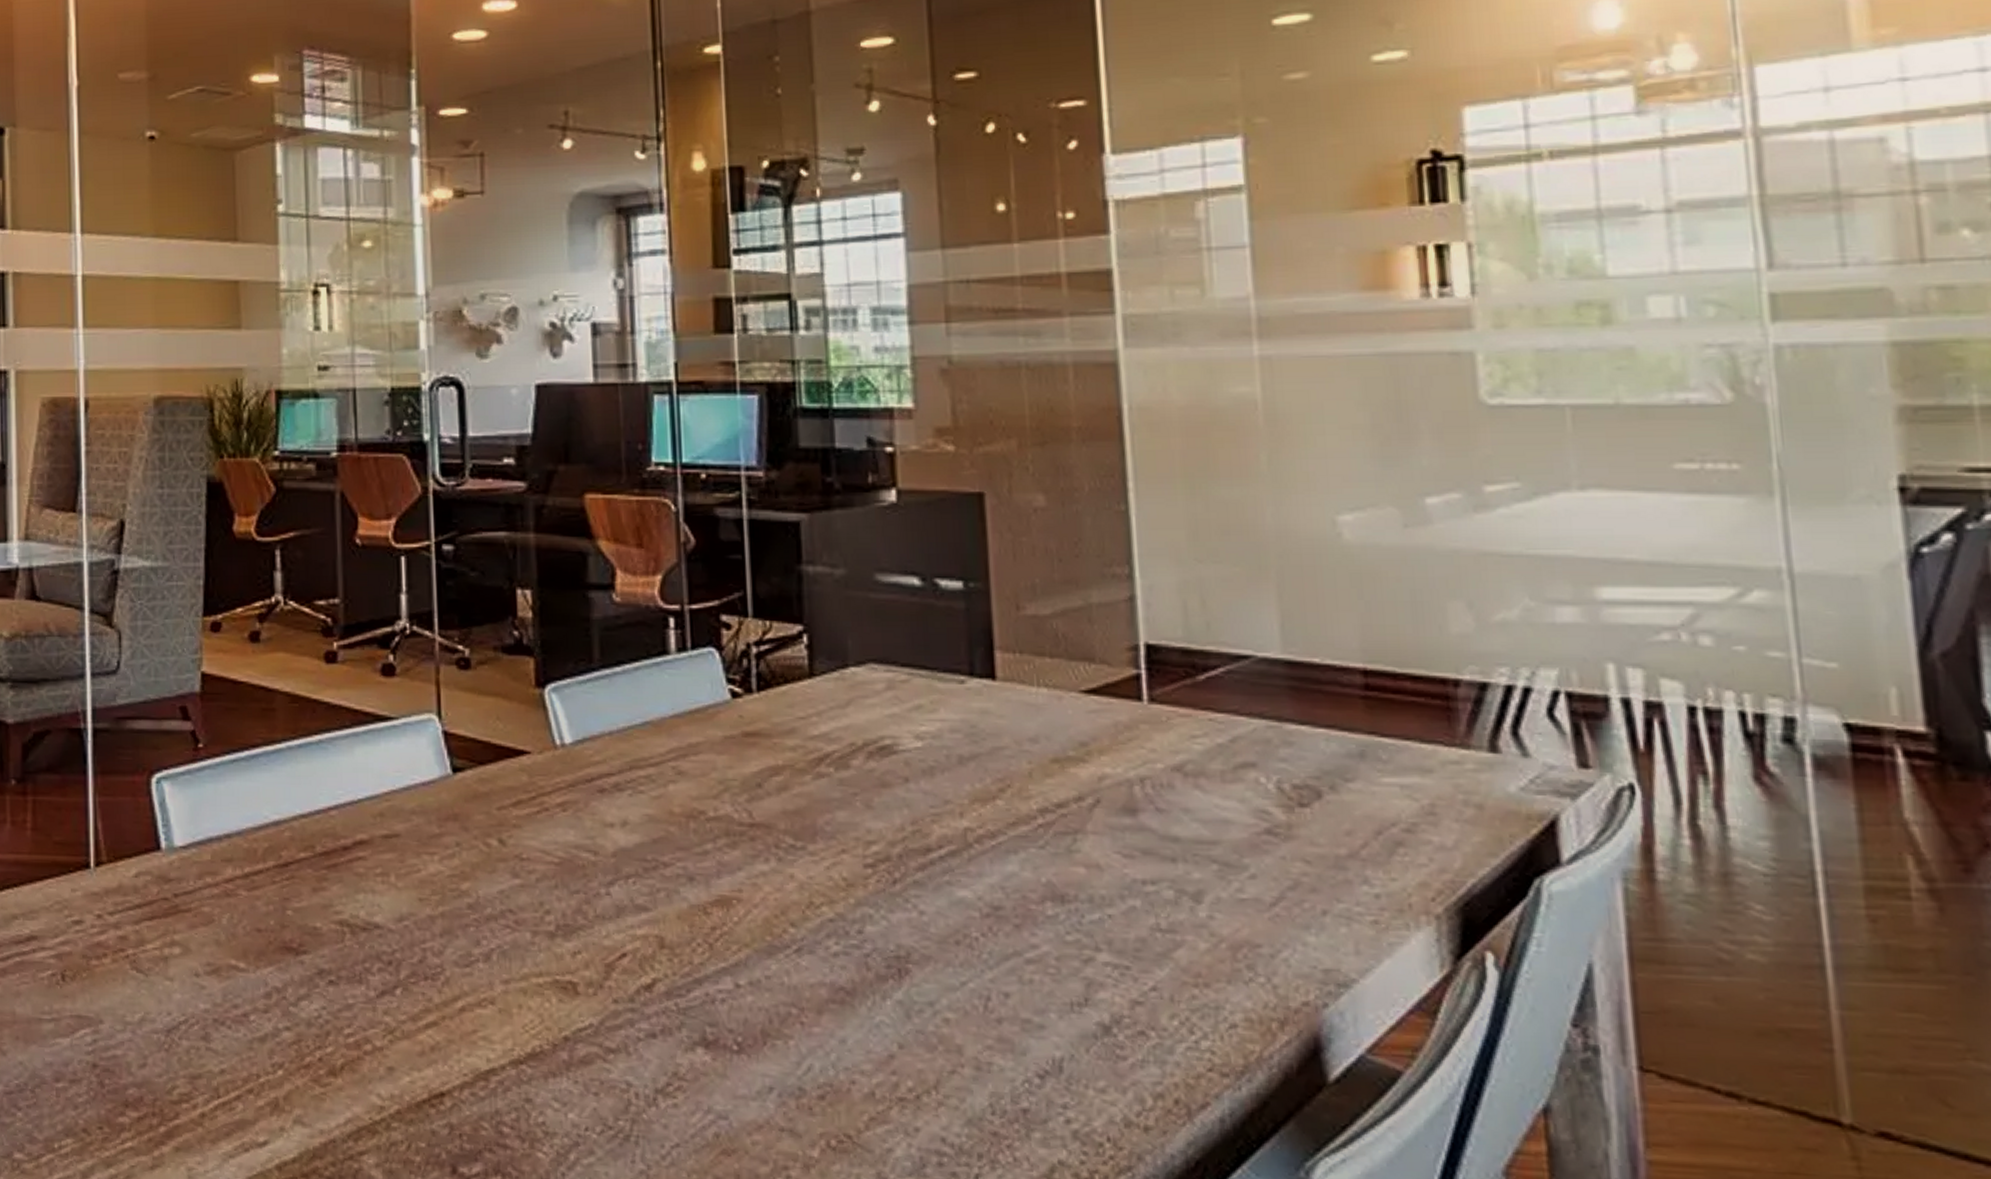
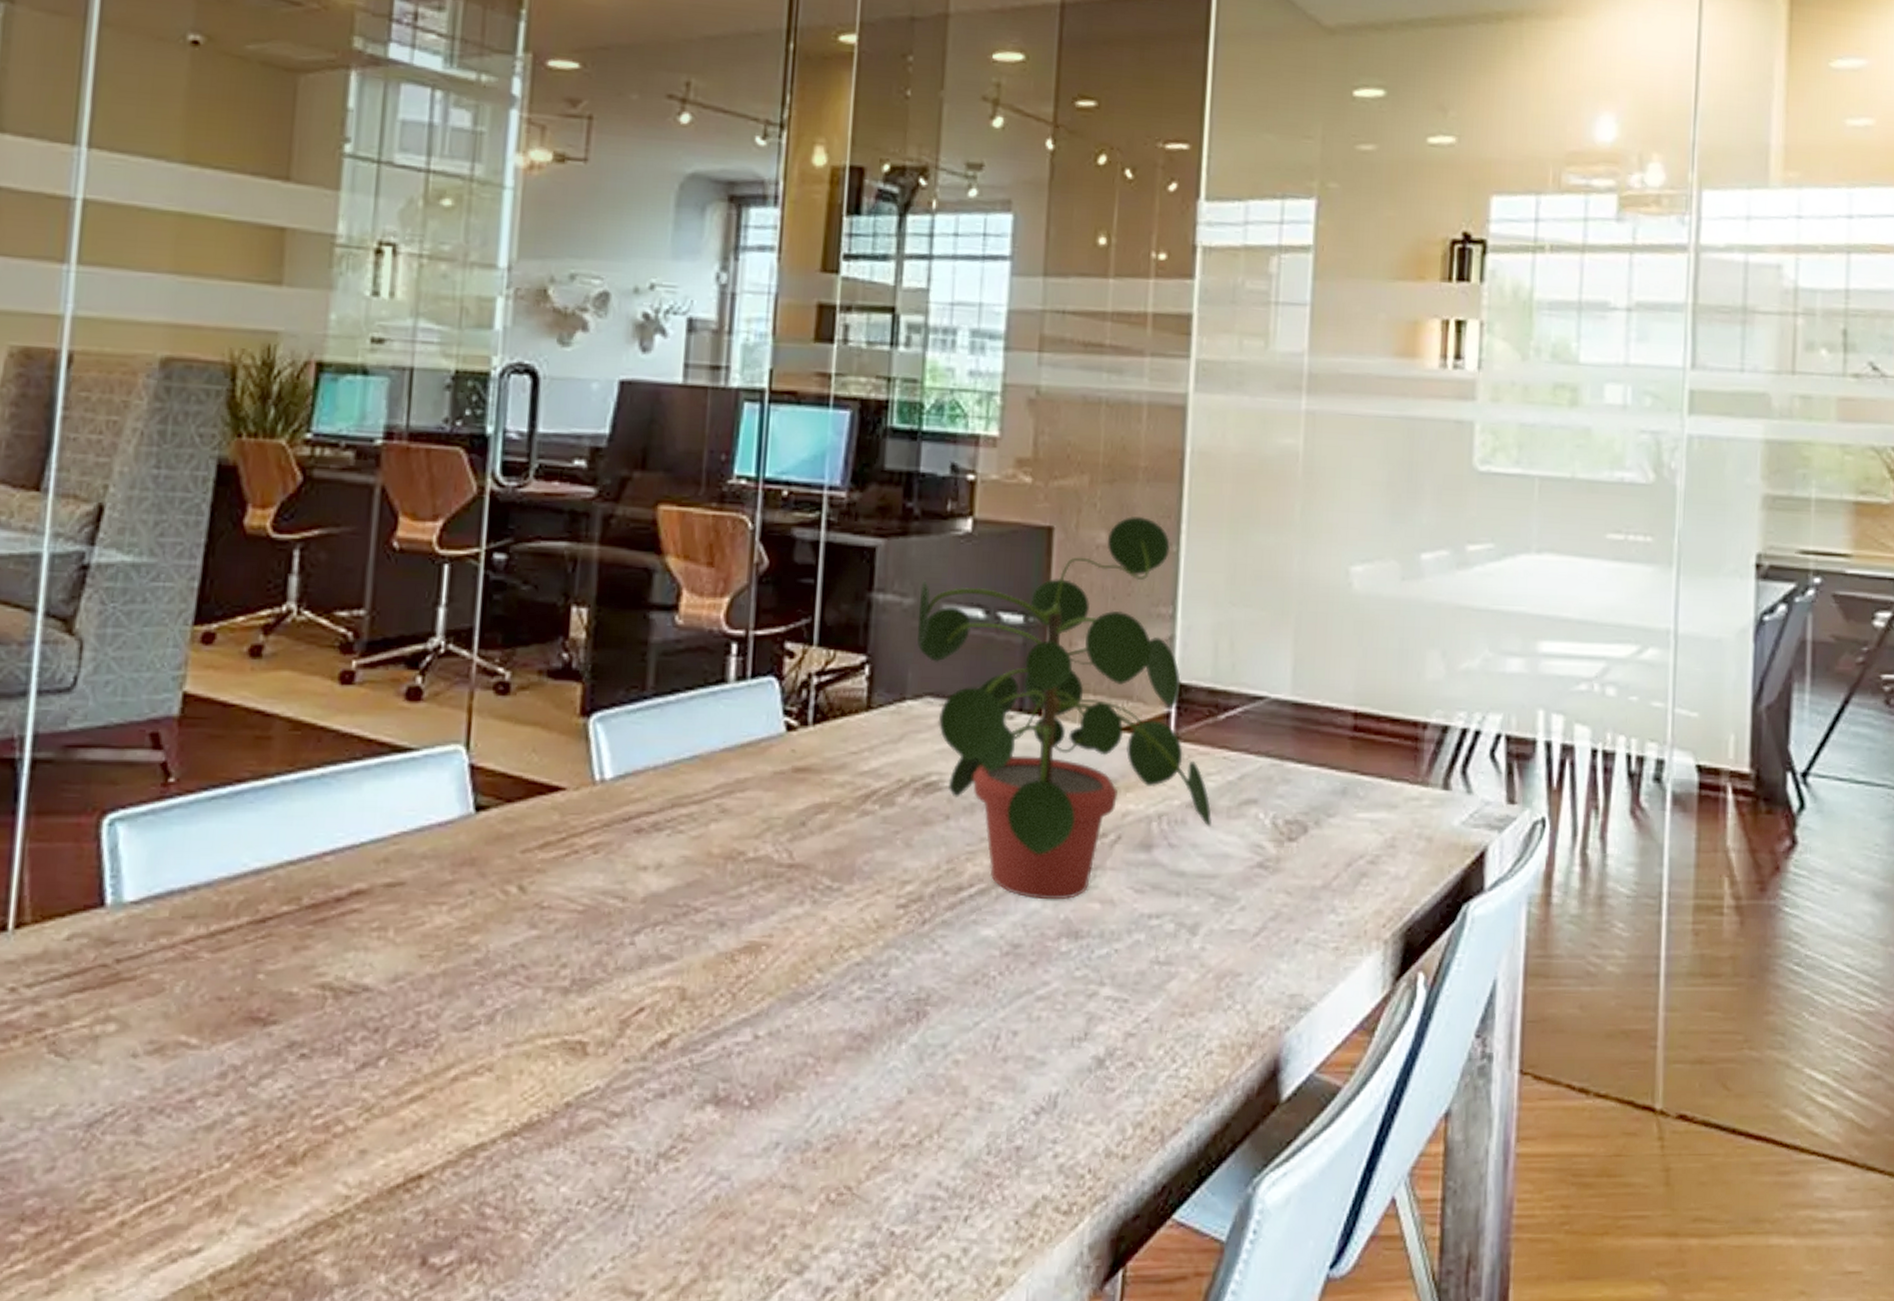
potted plant: none [850,476,1204,864] -> present [917,516,1212,900]

